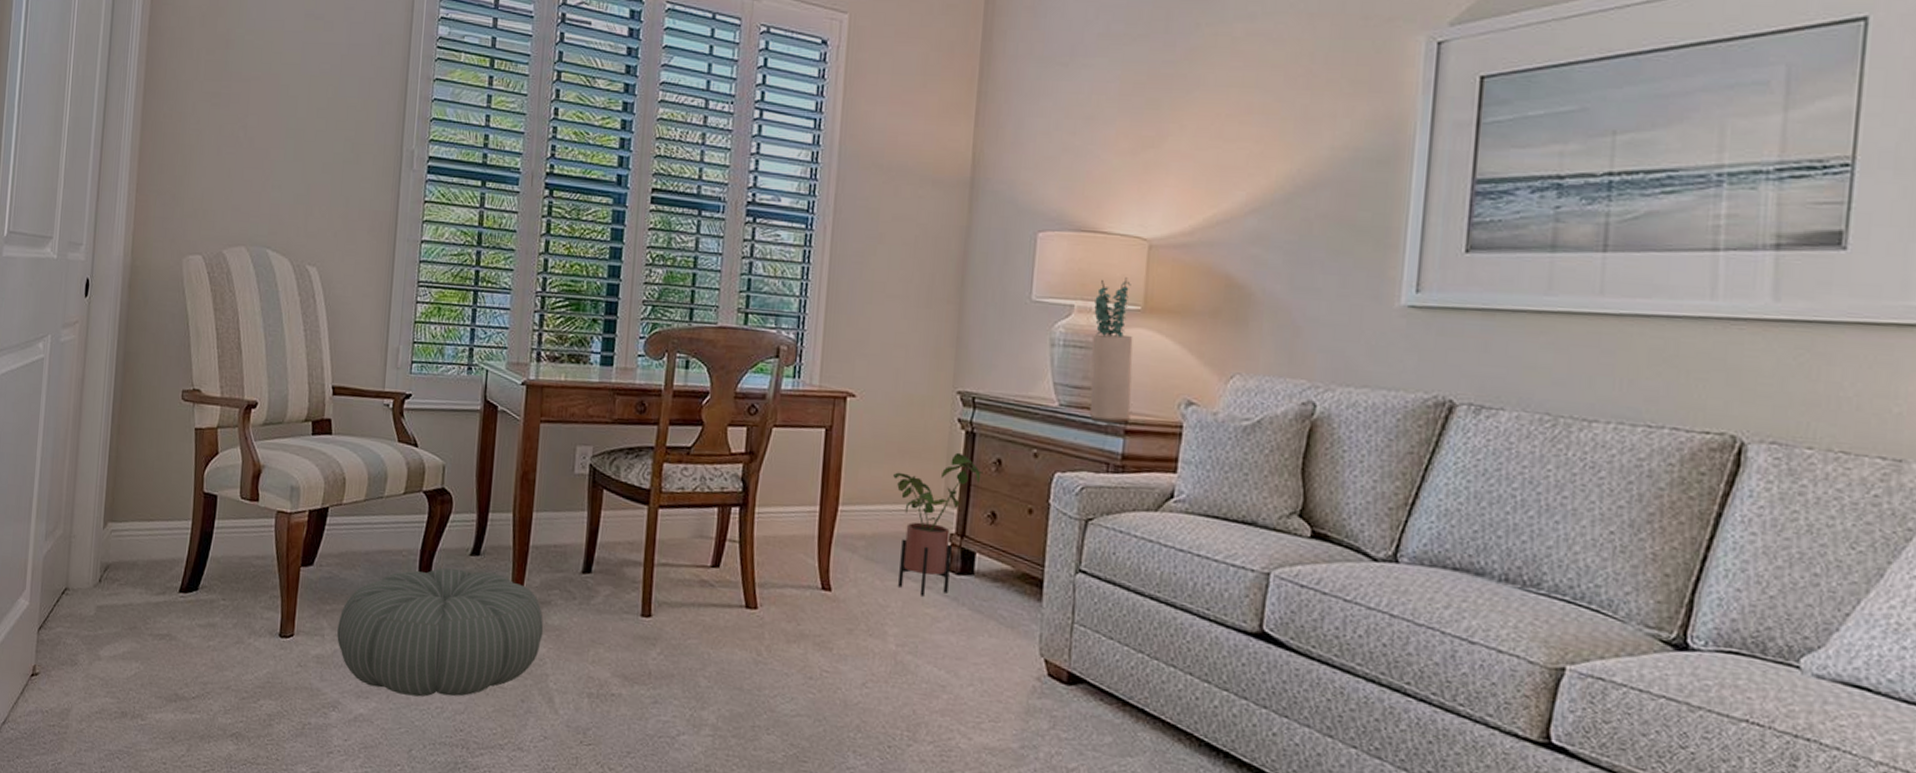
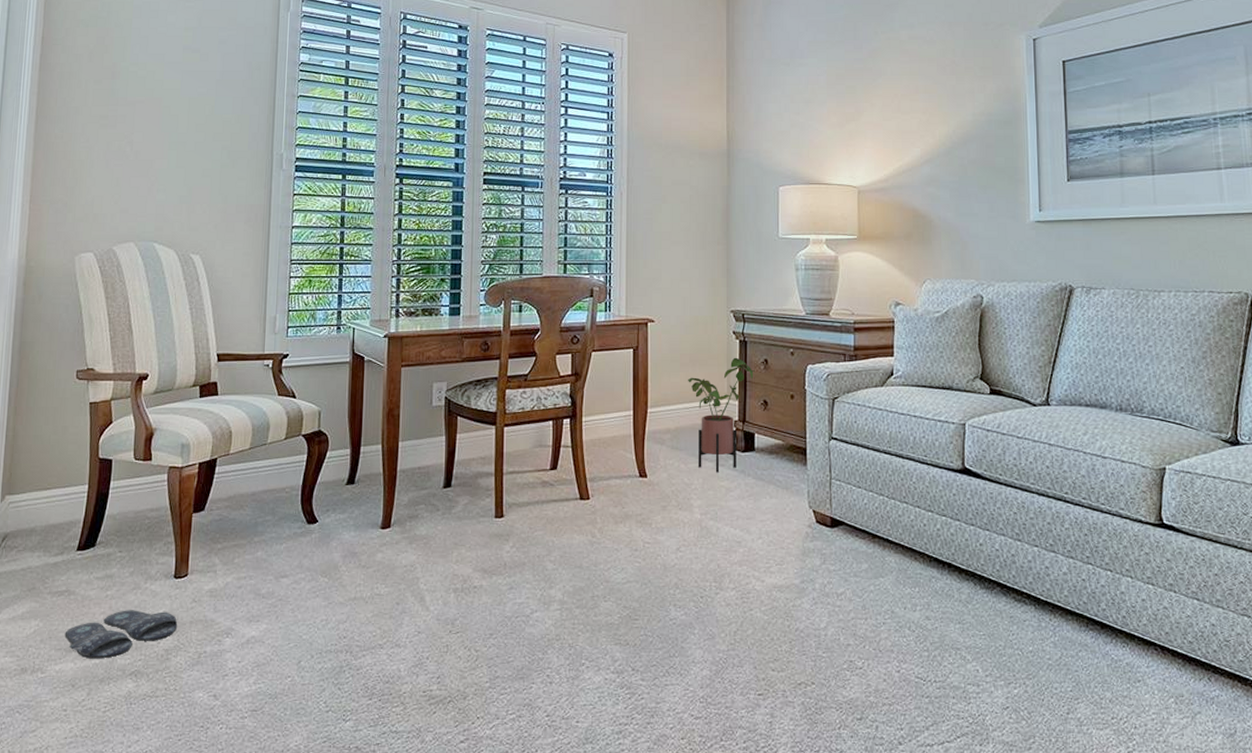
slippers: none [165,664,282,714] -> present [64,610,178,659]
pouf: present [337,568,544,697] -> none [228,497,413,613]
vase: present [1090,277,1133,425] -> none [824,215,857,324]

